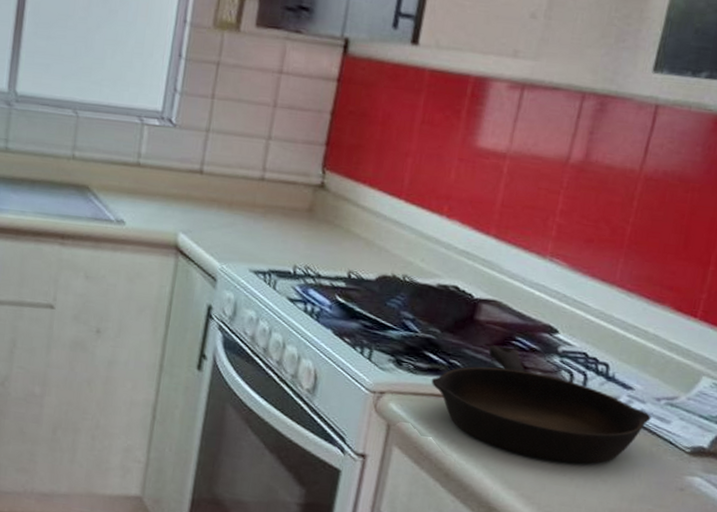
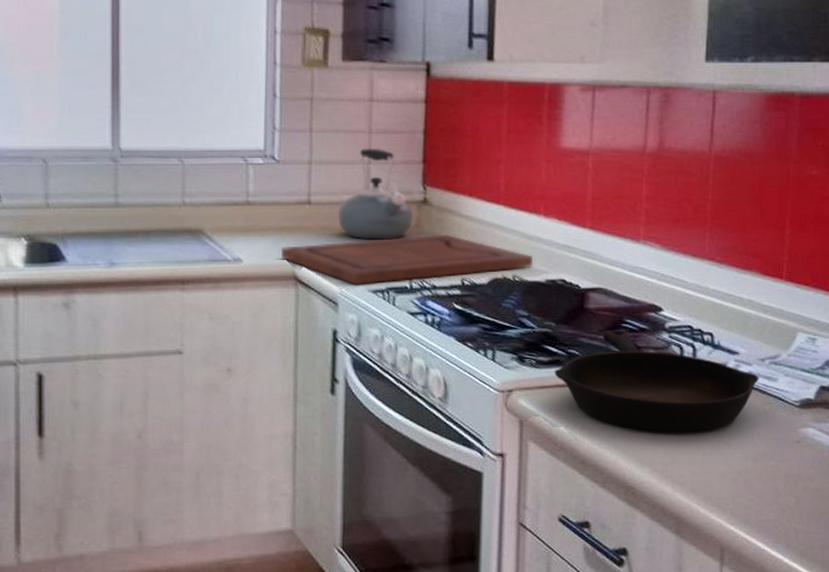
cutting board: none [165,214,428,270] -> present [281,234,534,285]
kettle: none [228,123,308,221] -> present [338,148,413,240]

